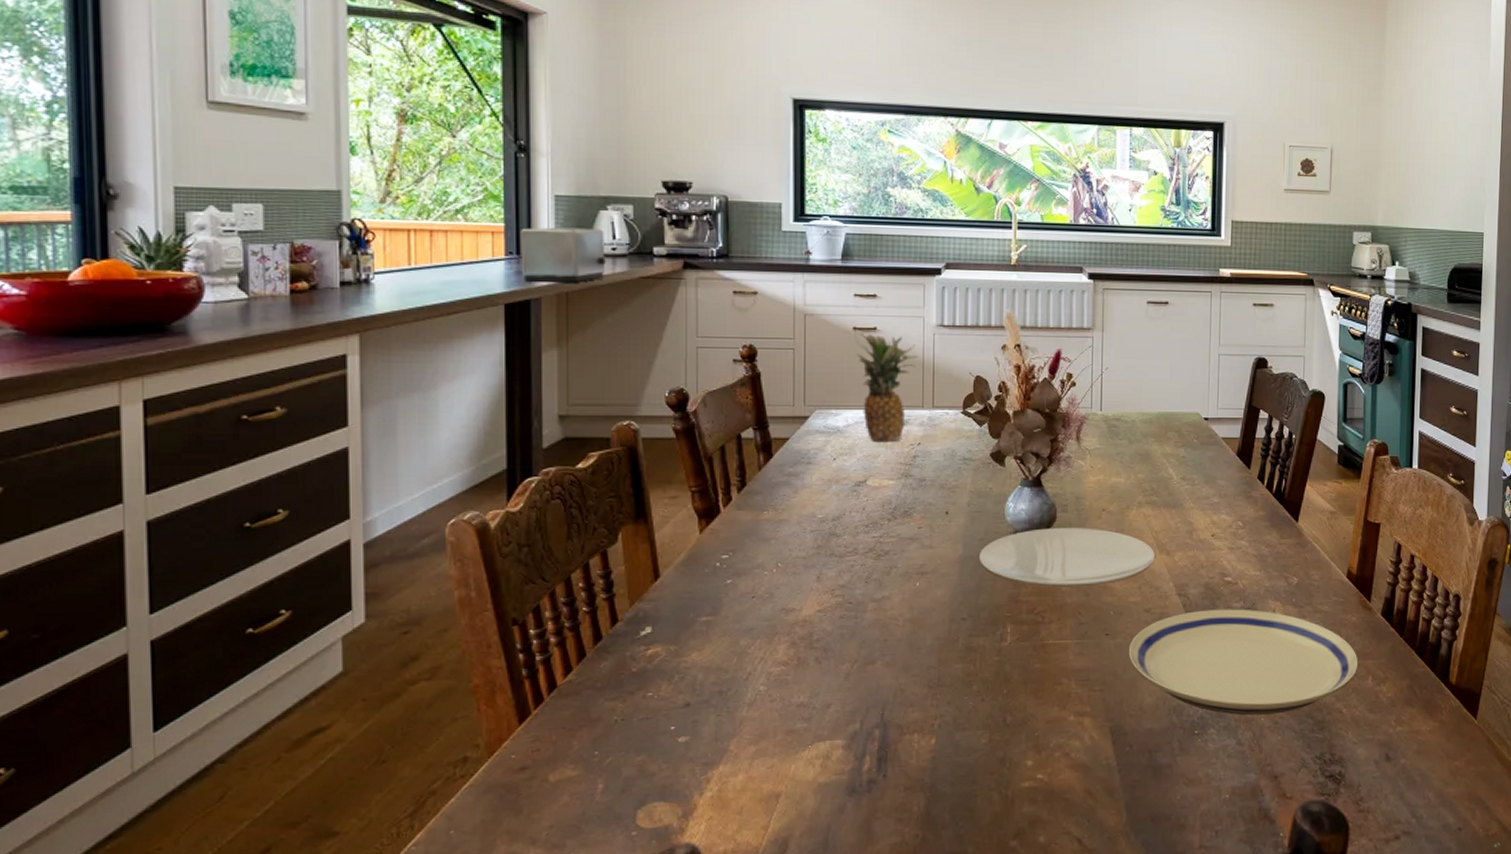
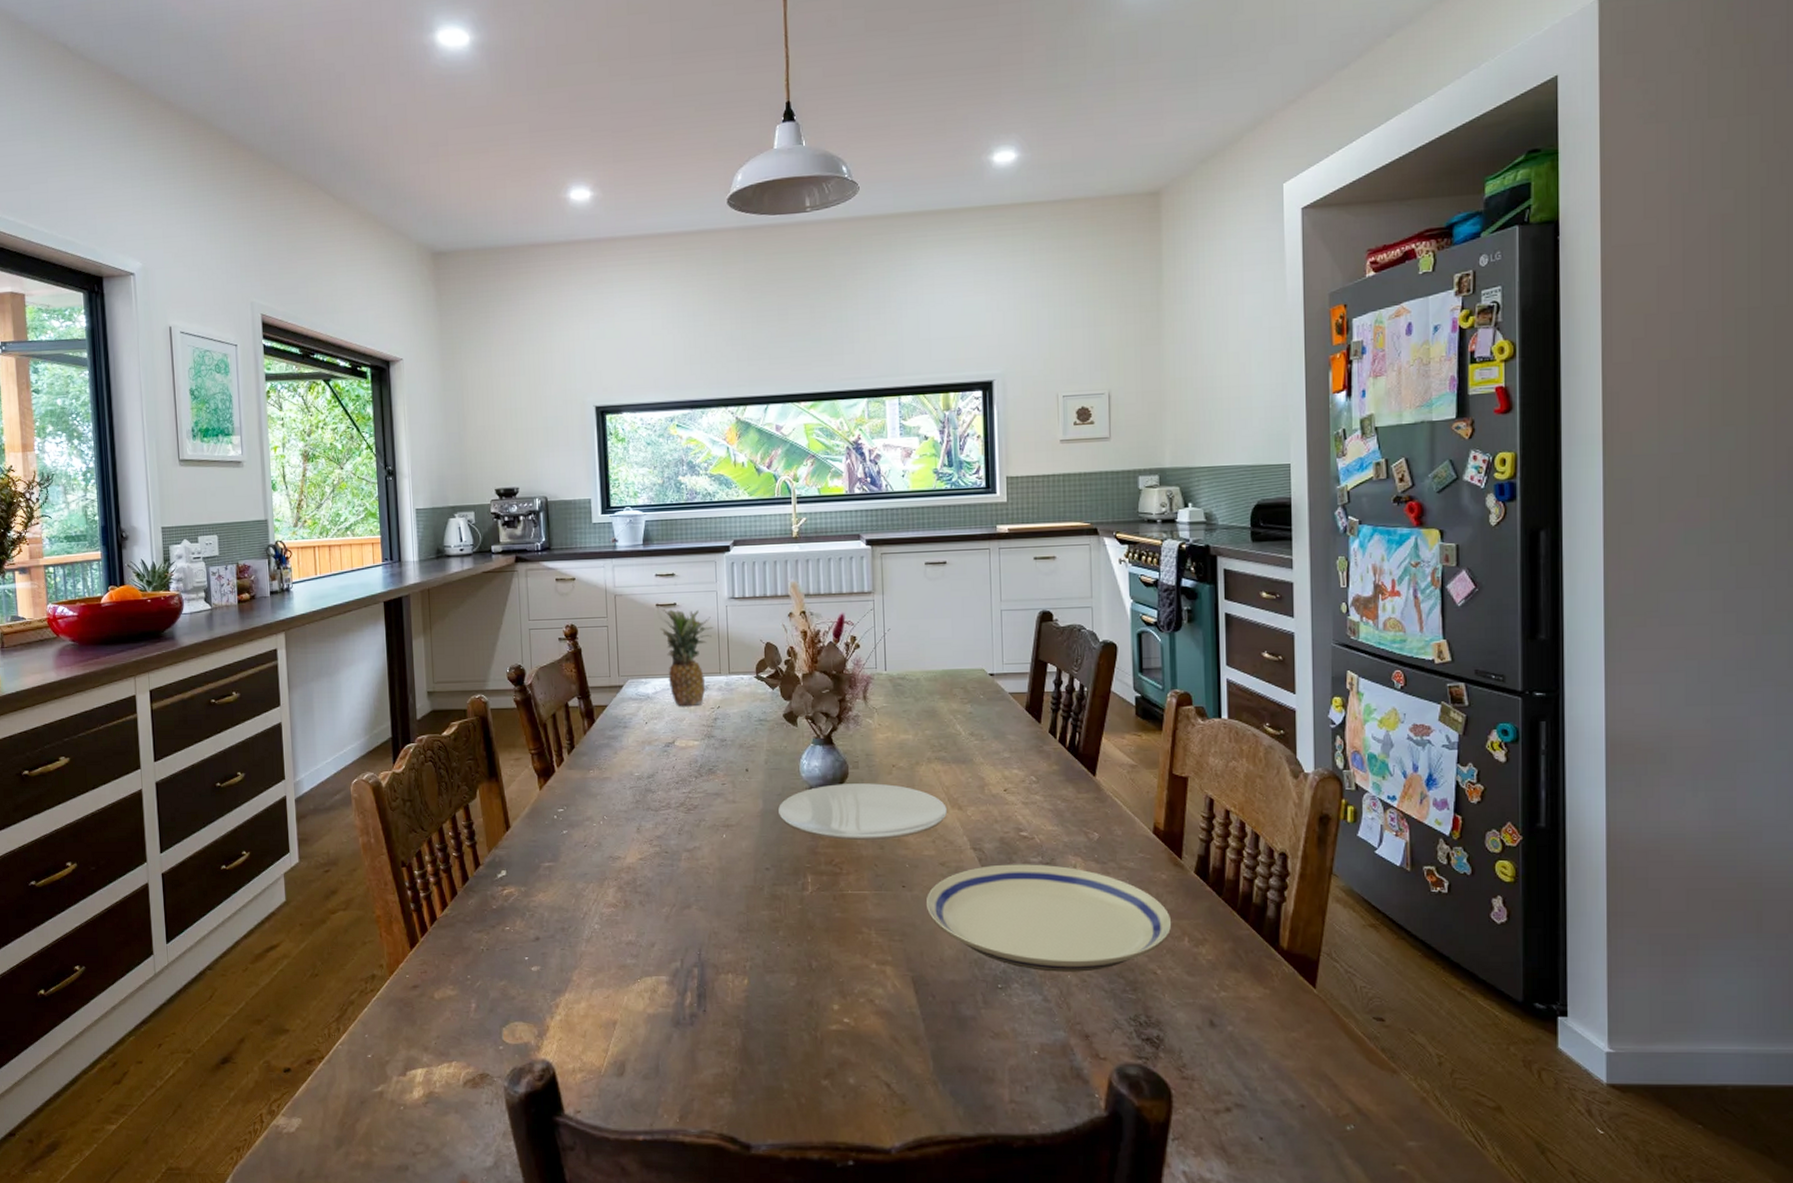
toaster: present [521,227,606,283] -> none [392,534,457,582]

